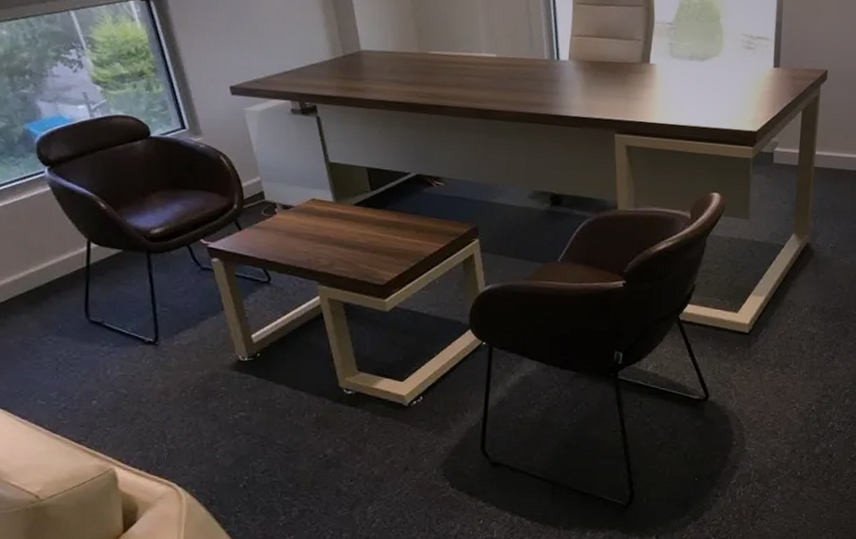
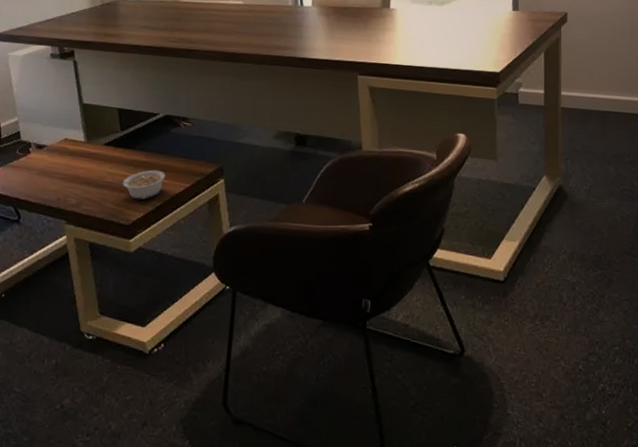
legume: none [365,230,419,261] -> present [113,170,165,200]

